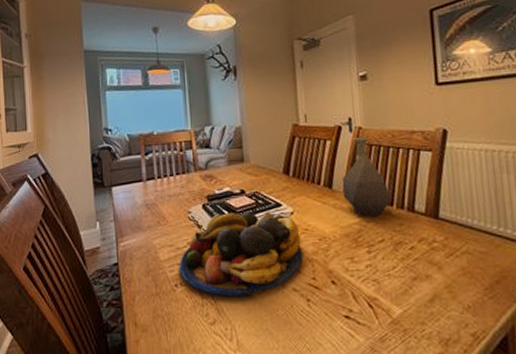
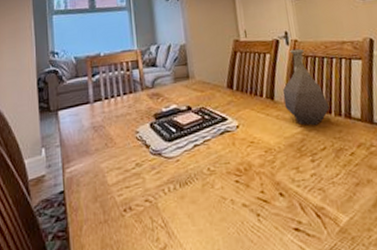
fruit bowl: present [179,212,304,296] -> none [127,127,251,218]

